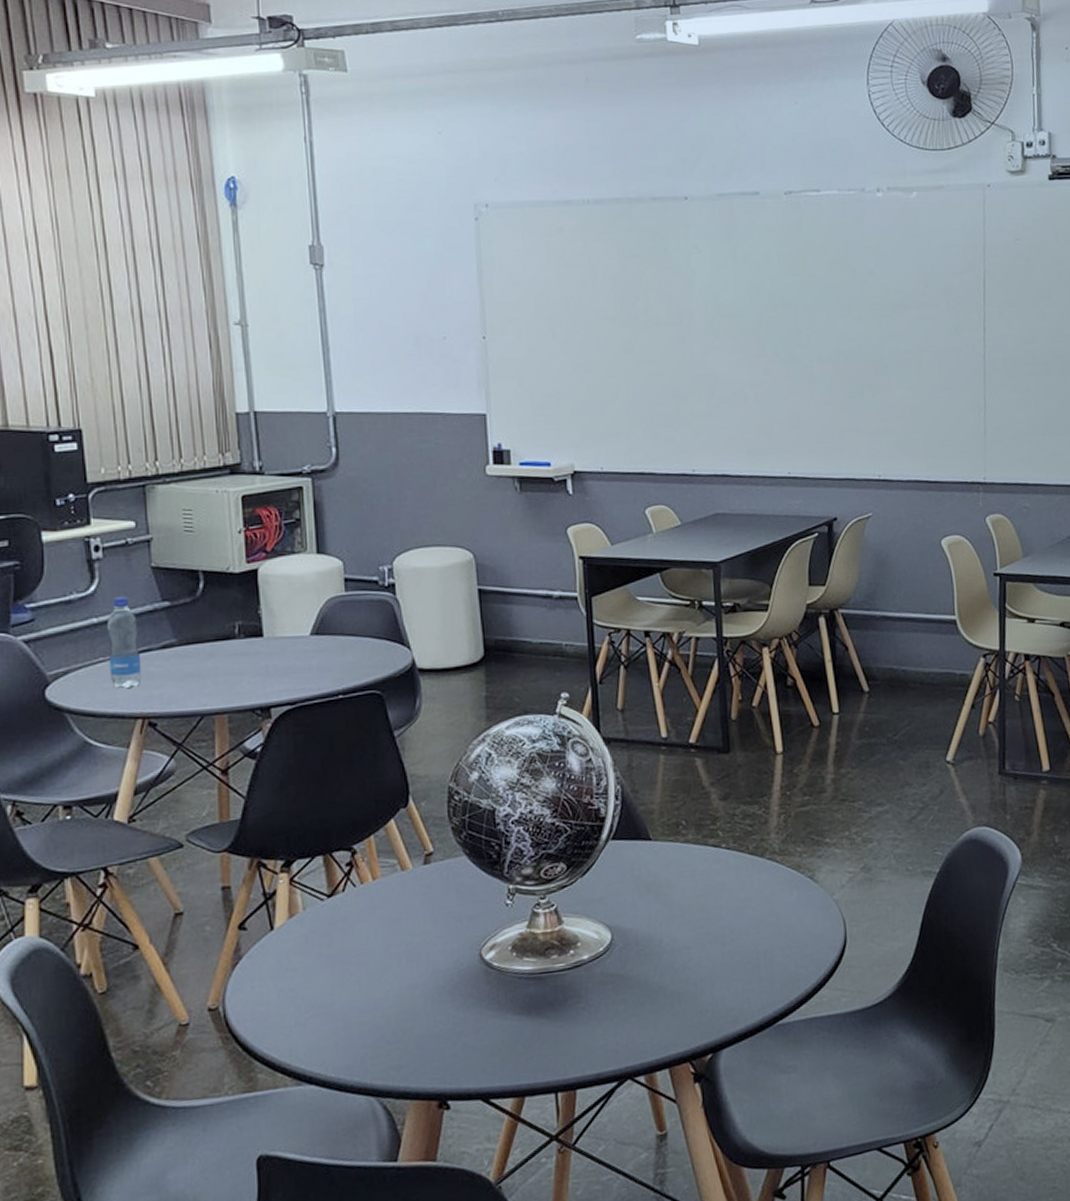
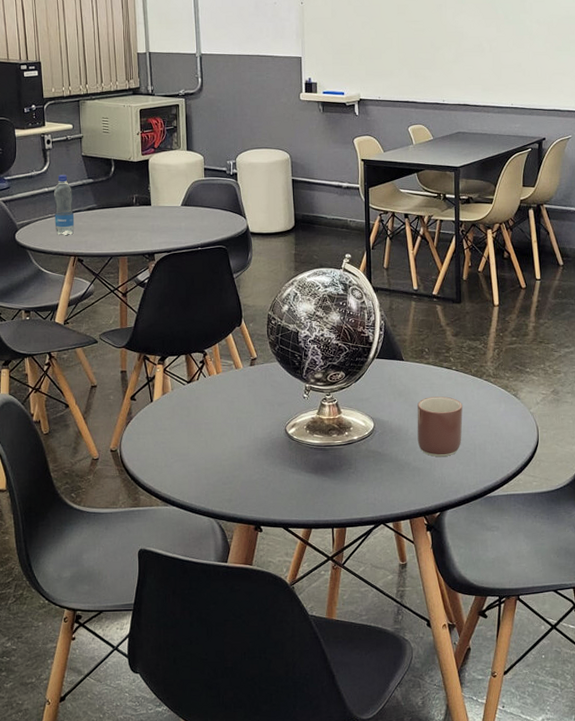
mug: none [673,886,740,975] -> present [417,396,463,457]

